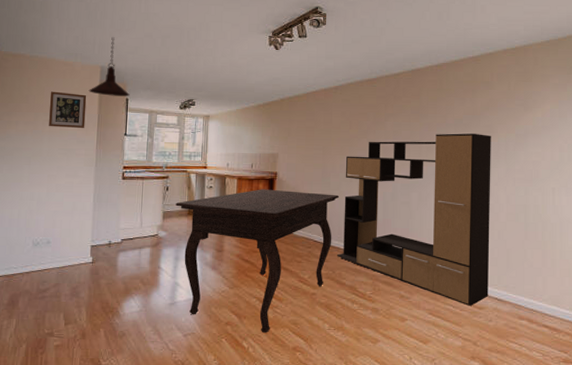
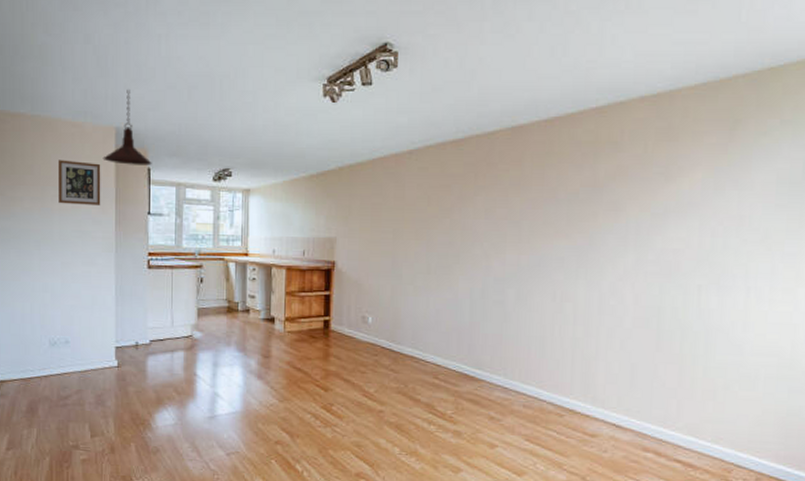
dining table: present [176,189,339,333] -> none [212,282,413,456]
media console: present [336,133,491,306] -> none [409,212,617,432]

